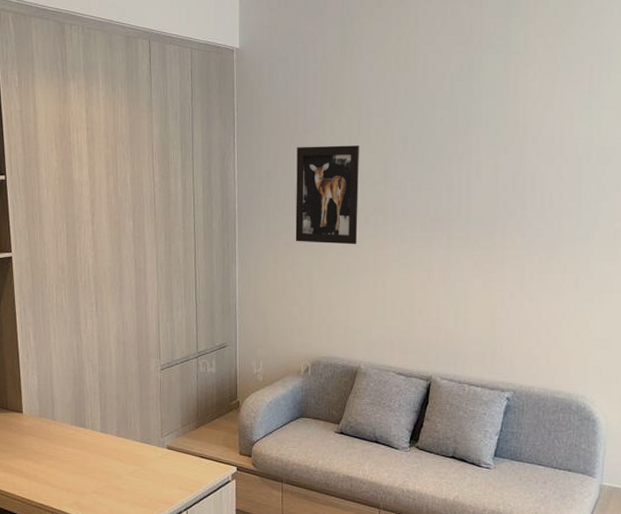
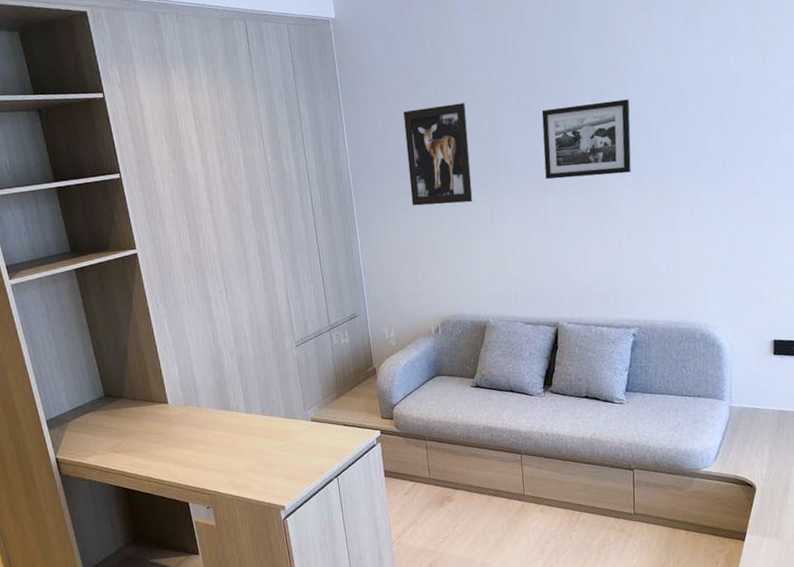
picture frame: none [433,160,525,234] -> present [541,99,631,180]

